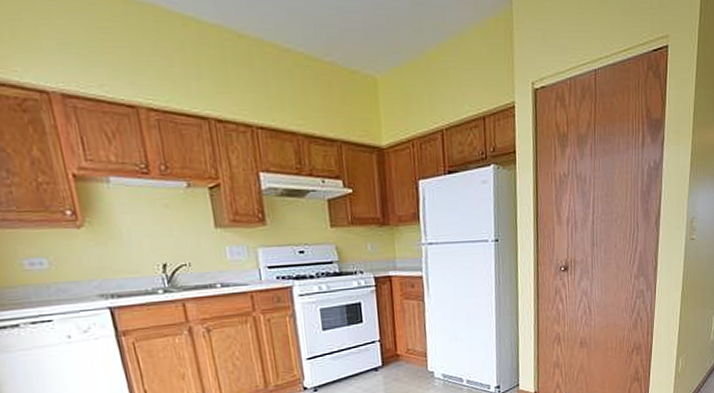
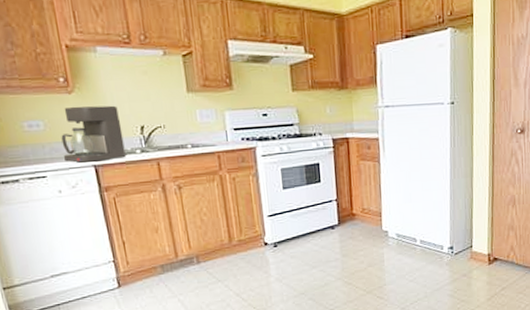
coffee maker: none [69,241,146,306] -> present [61,105,126,164]

